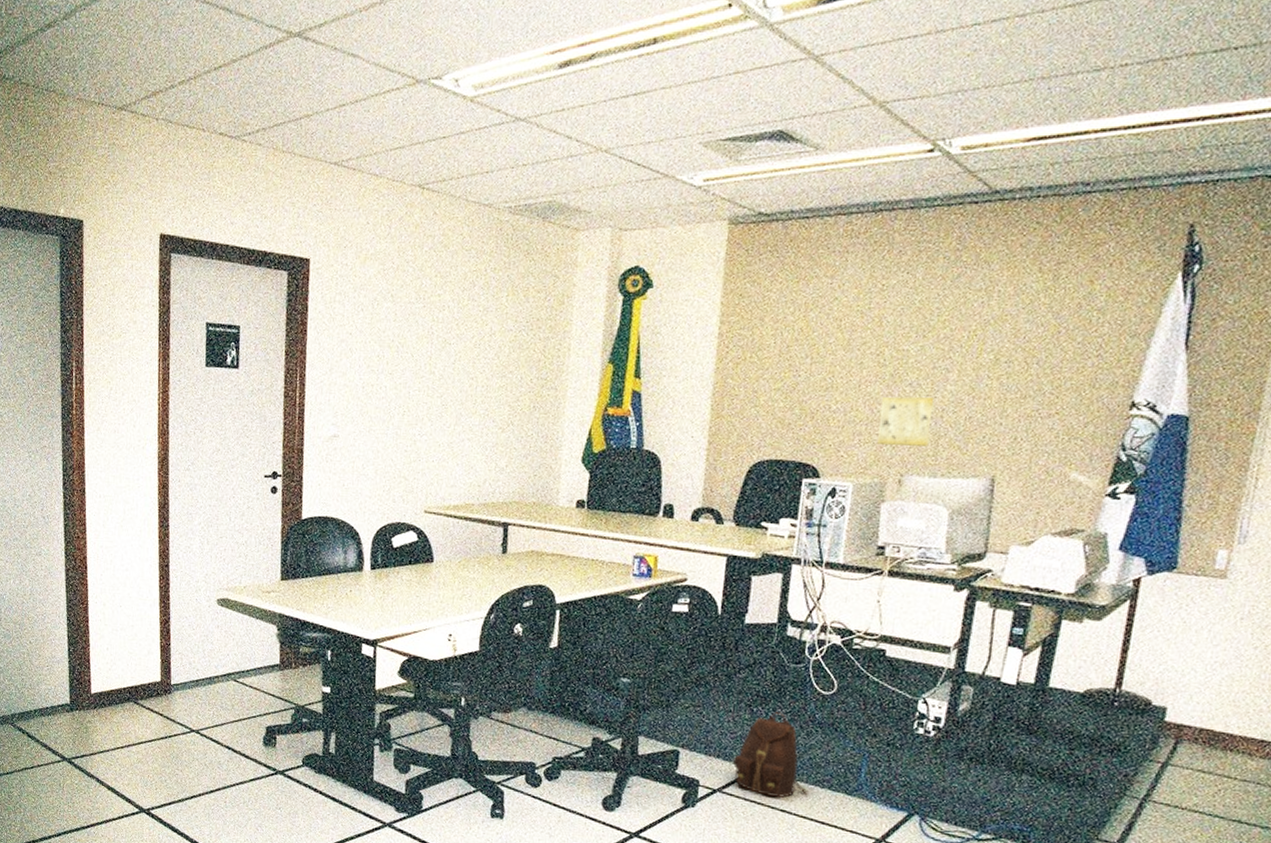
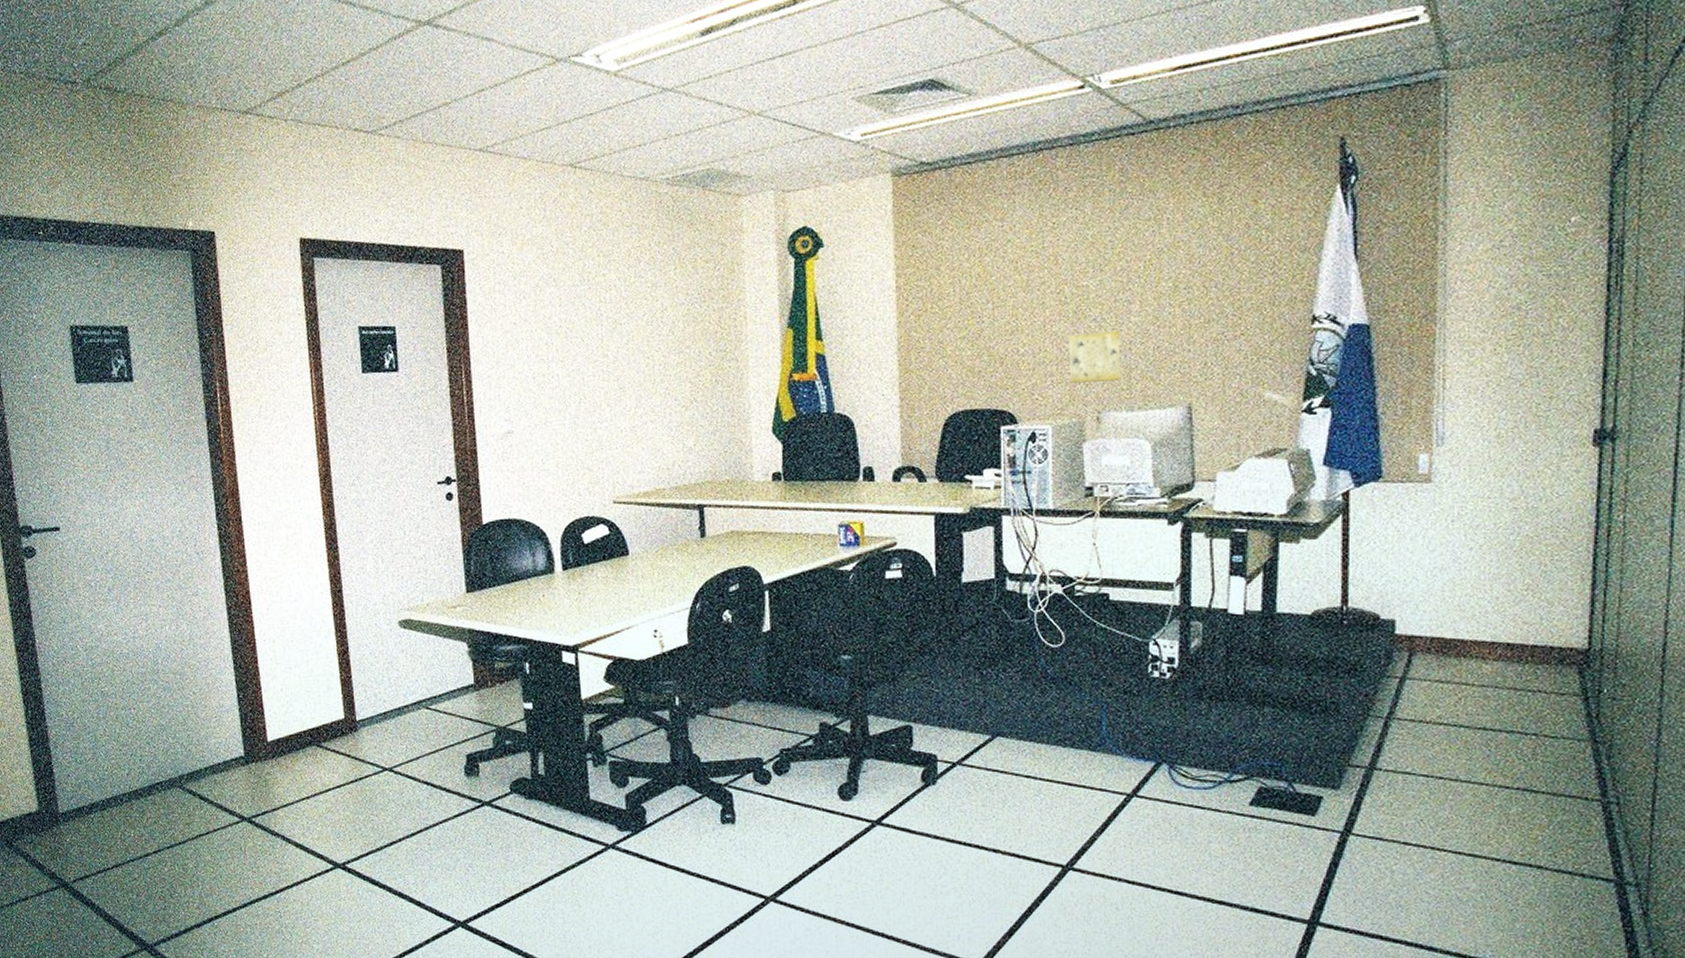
backpack: present [733,712,810,798] -> none [970,672,1052,764]

